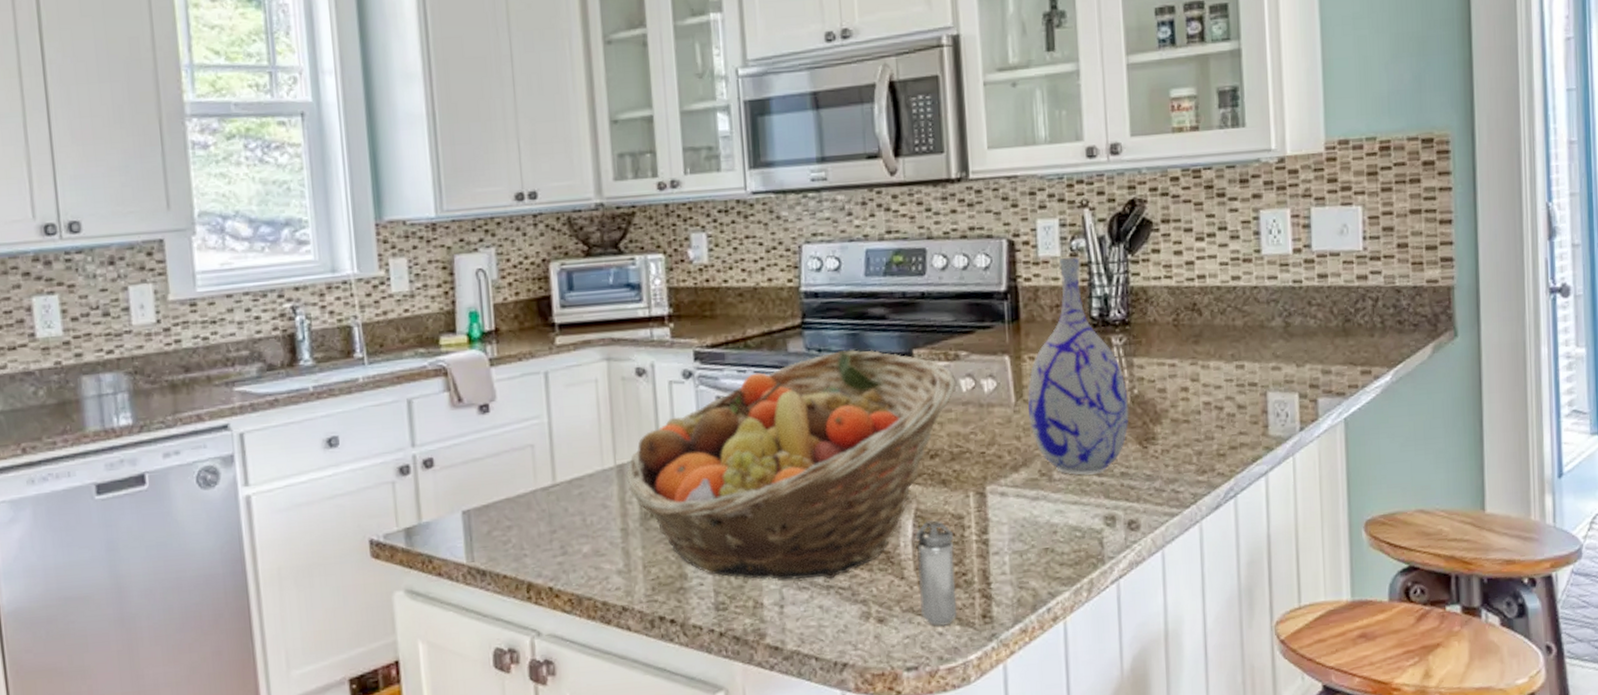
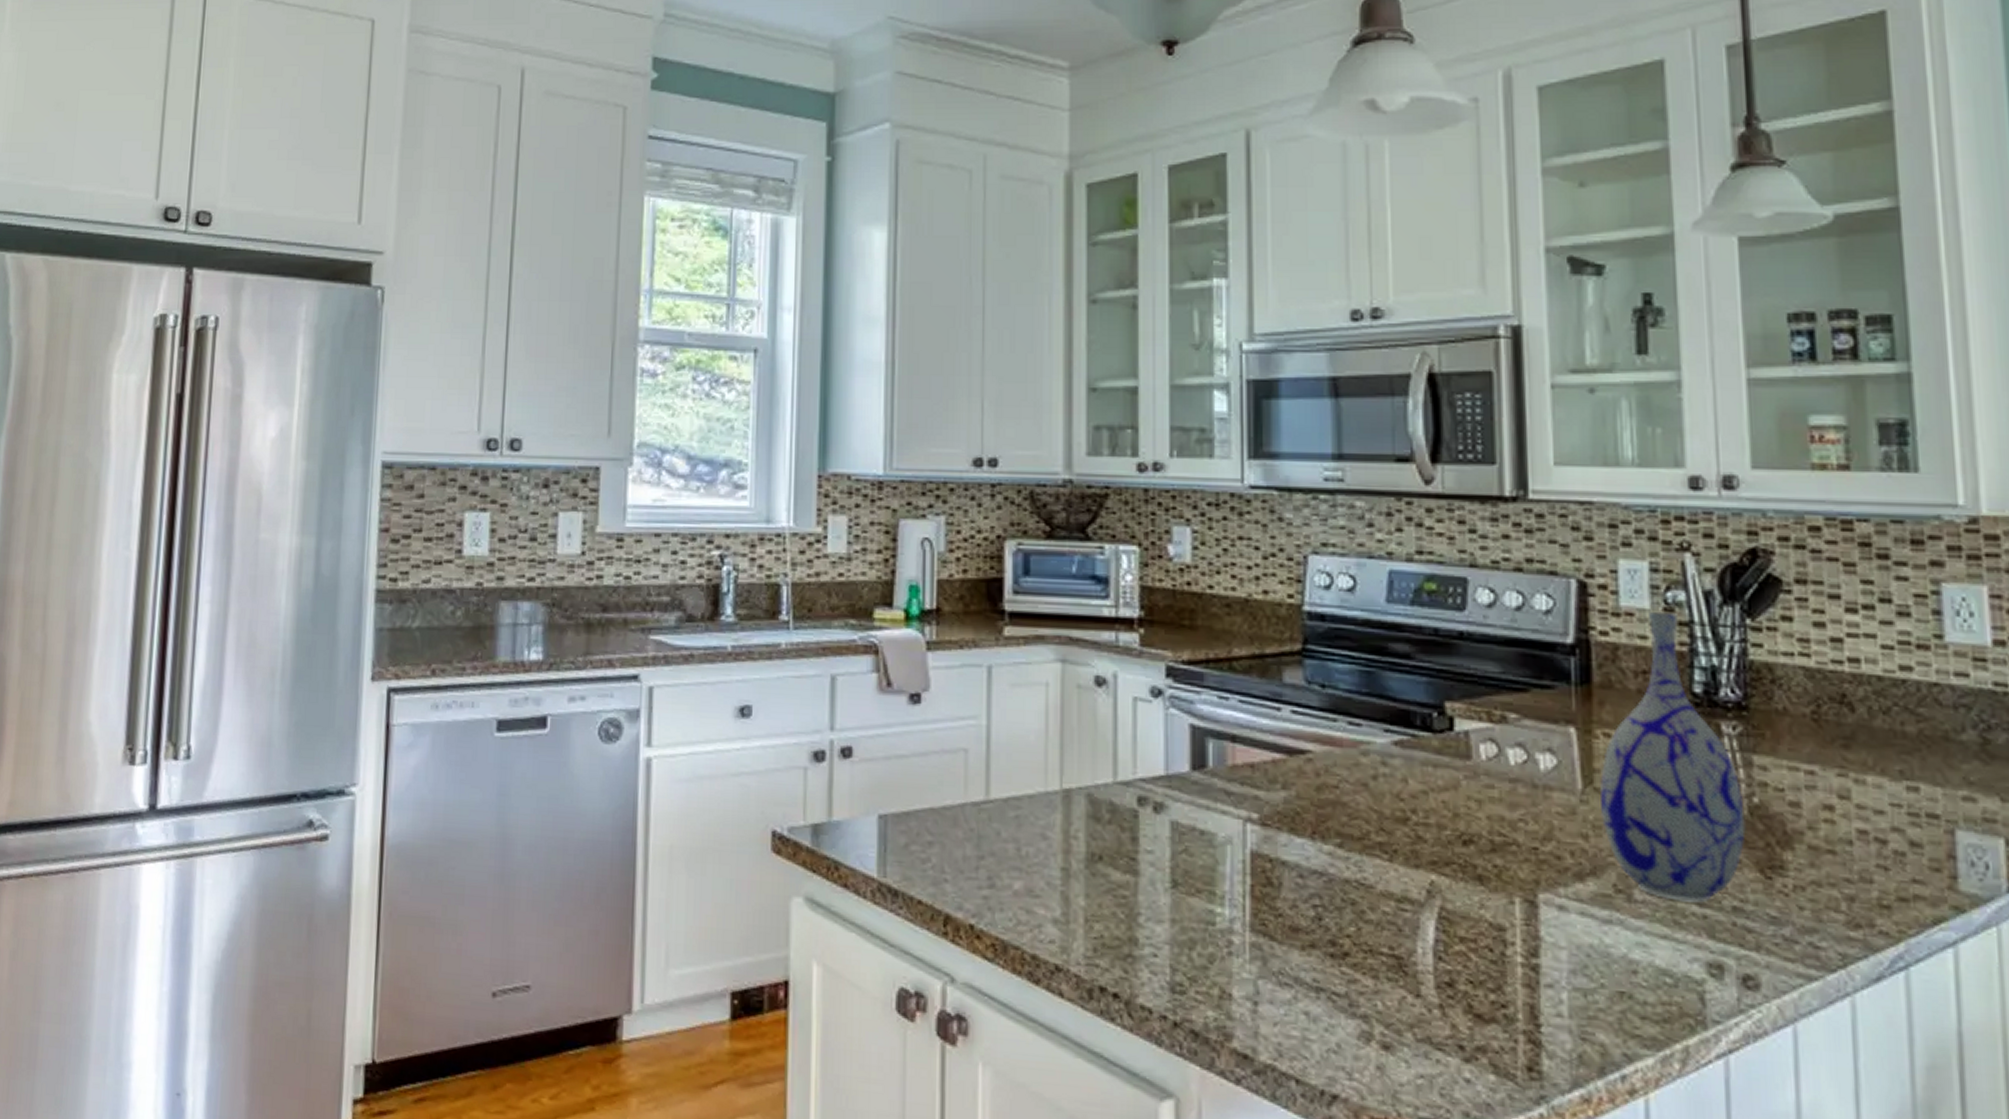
fruit basket: present [626,349,956,581] -> none [1074,690,1501,980]
shaker: present [916,520,957,626] -> none [1438,926,1492,1071]

